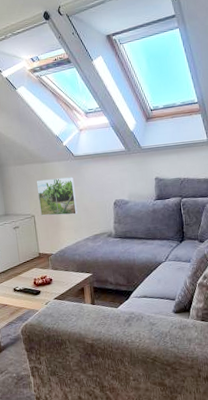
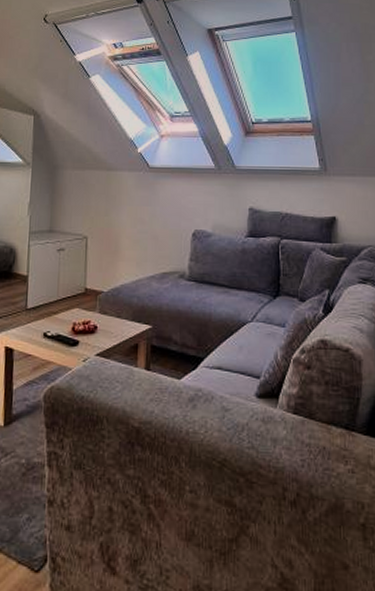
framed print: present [36,177,78,216] -> none [96,192,145,242]

